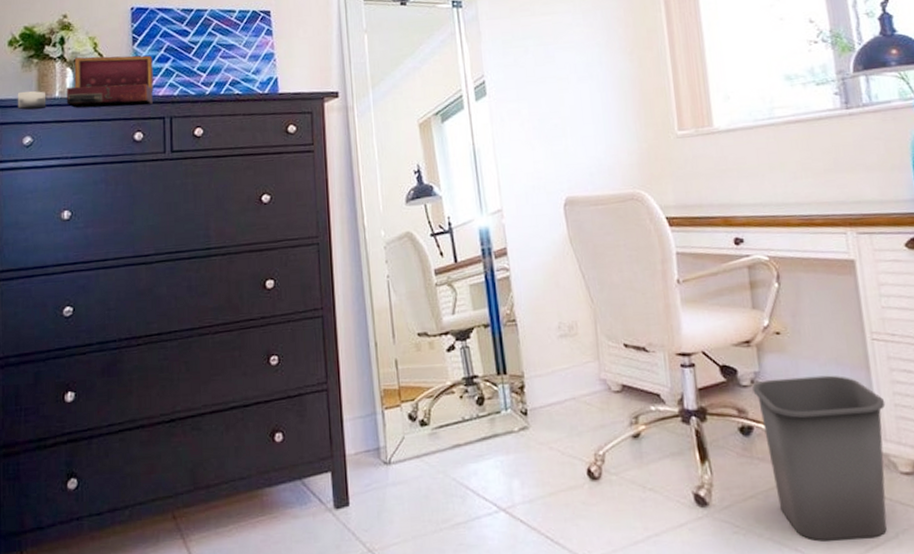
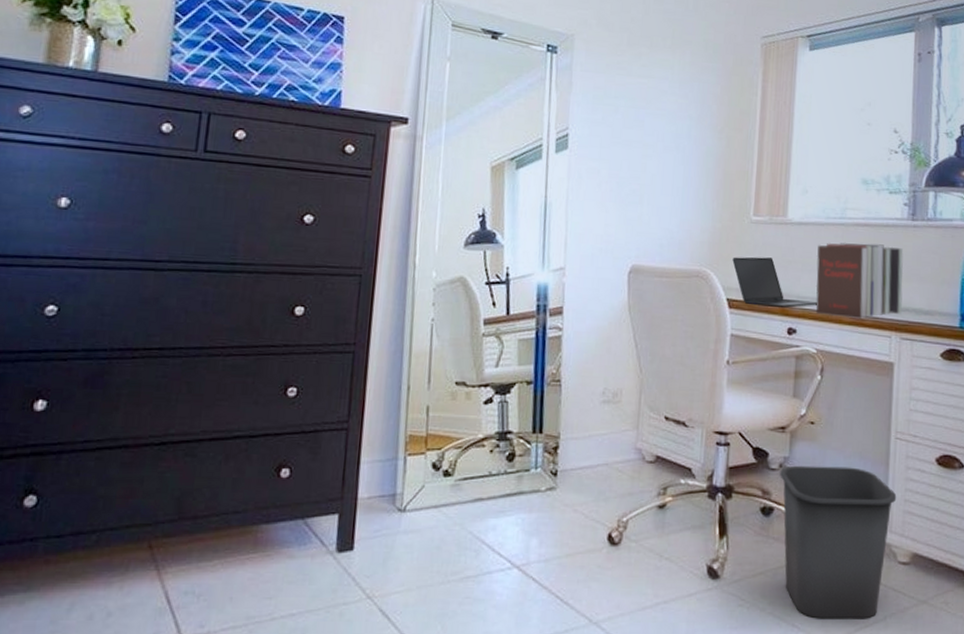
candle: present [17,90,47,111] -> none [17,52,57,78]
wooden box: present [66,55,154,109] -> none [81,26,197,96]
laptop: none [664,169,760,221] -> present [732,257,817,309]
books: none [750,138,853,221] -> present [815,242,904,319]

